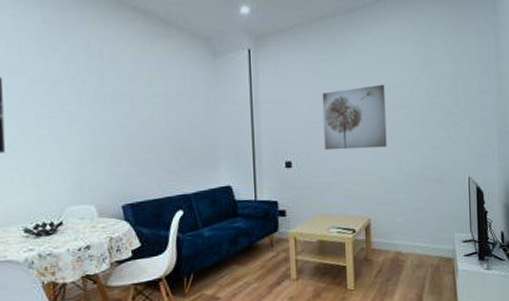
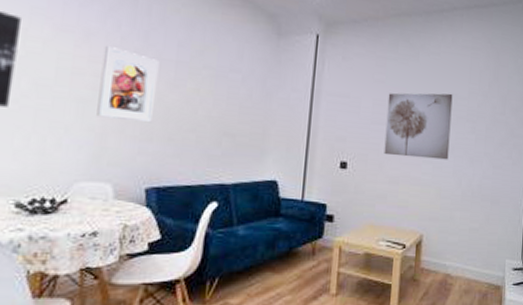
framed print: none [70,90,118,151] -> present [97,46,160,123]

